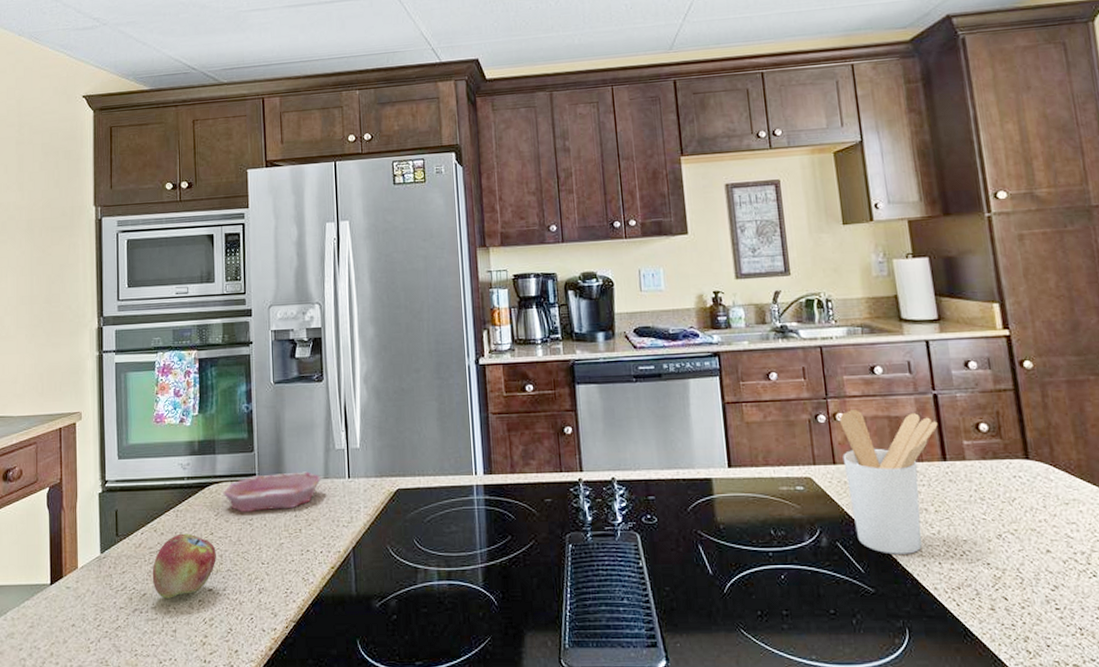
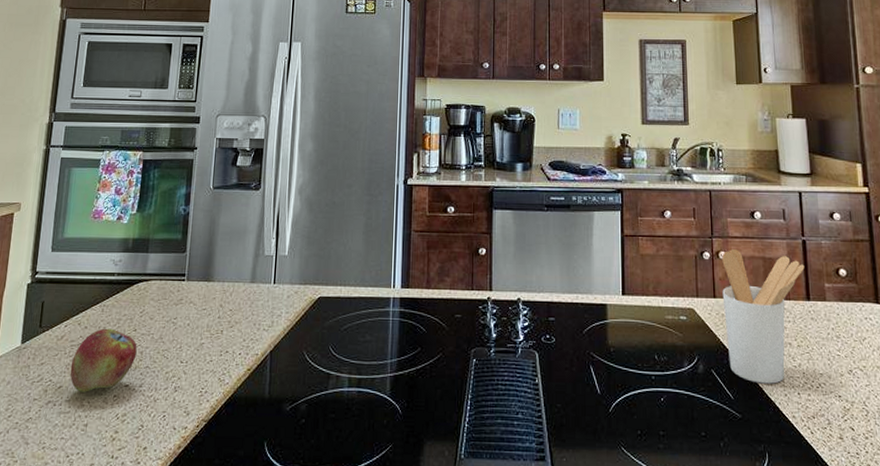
bowl: present [223,471,321,513] -> none [151,274,248,312]

